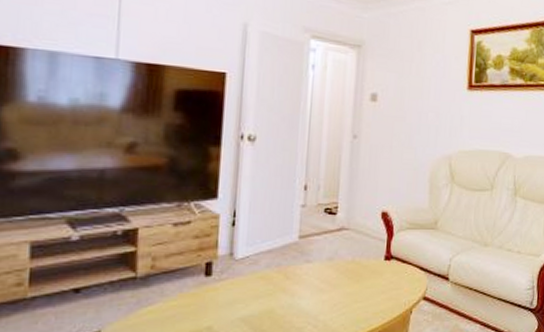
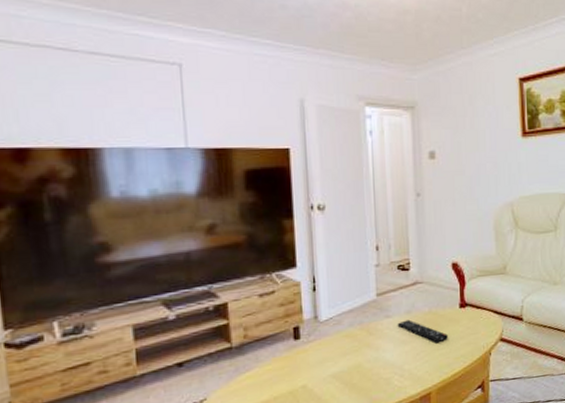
remote control: none [316,267,369,295] -> present [397,319,448,343]

